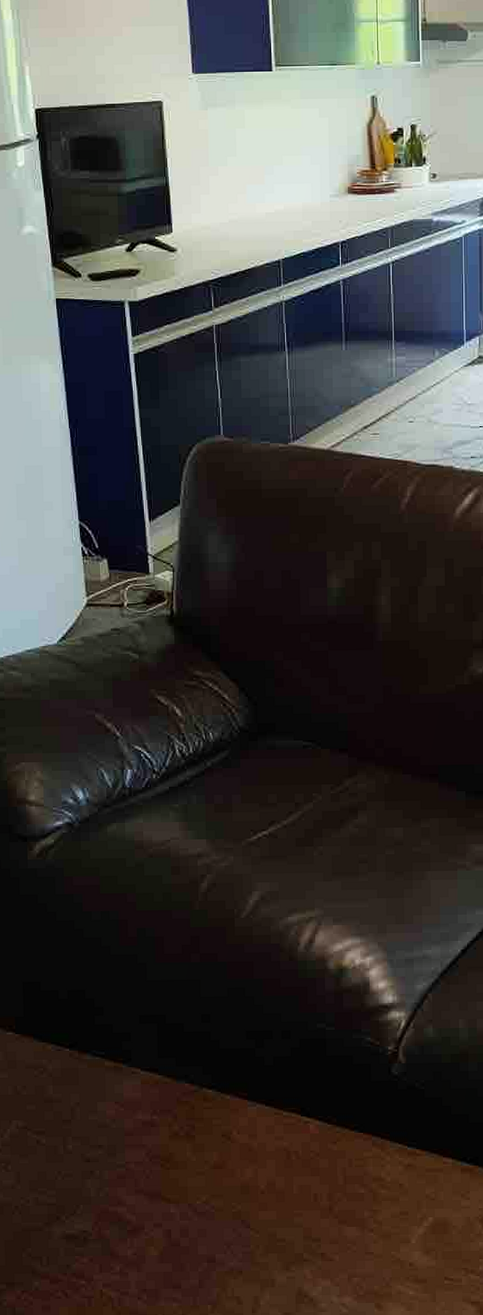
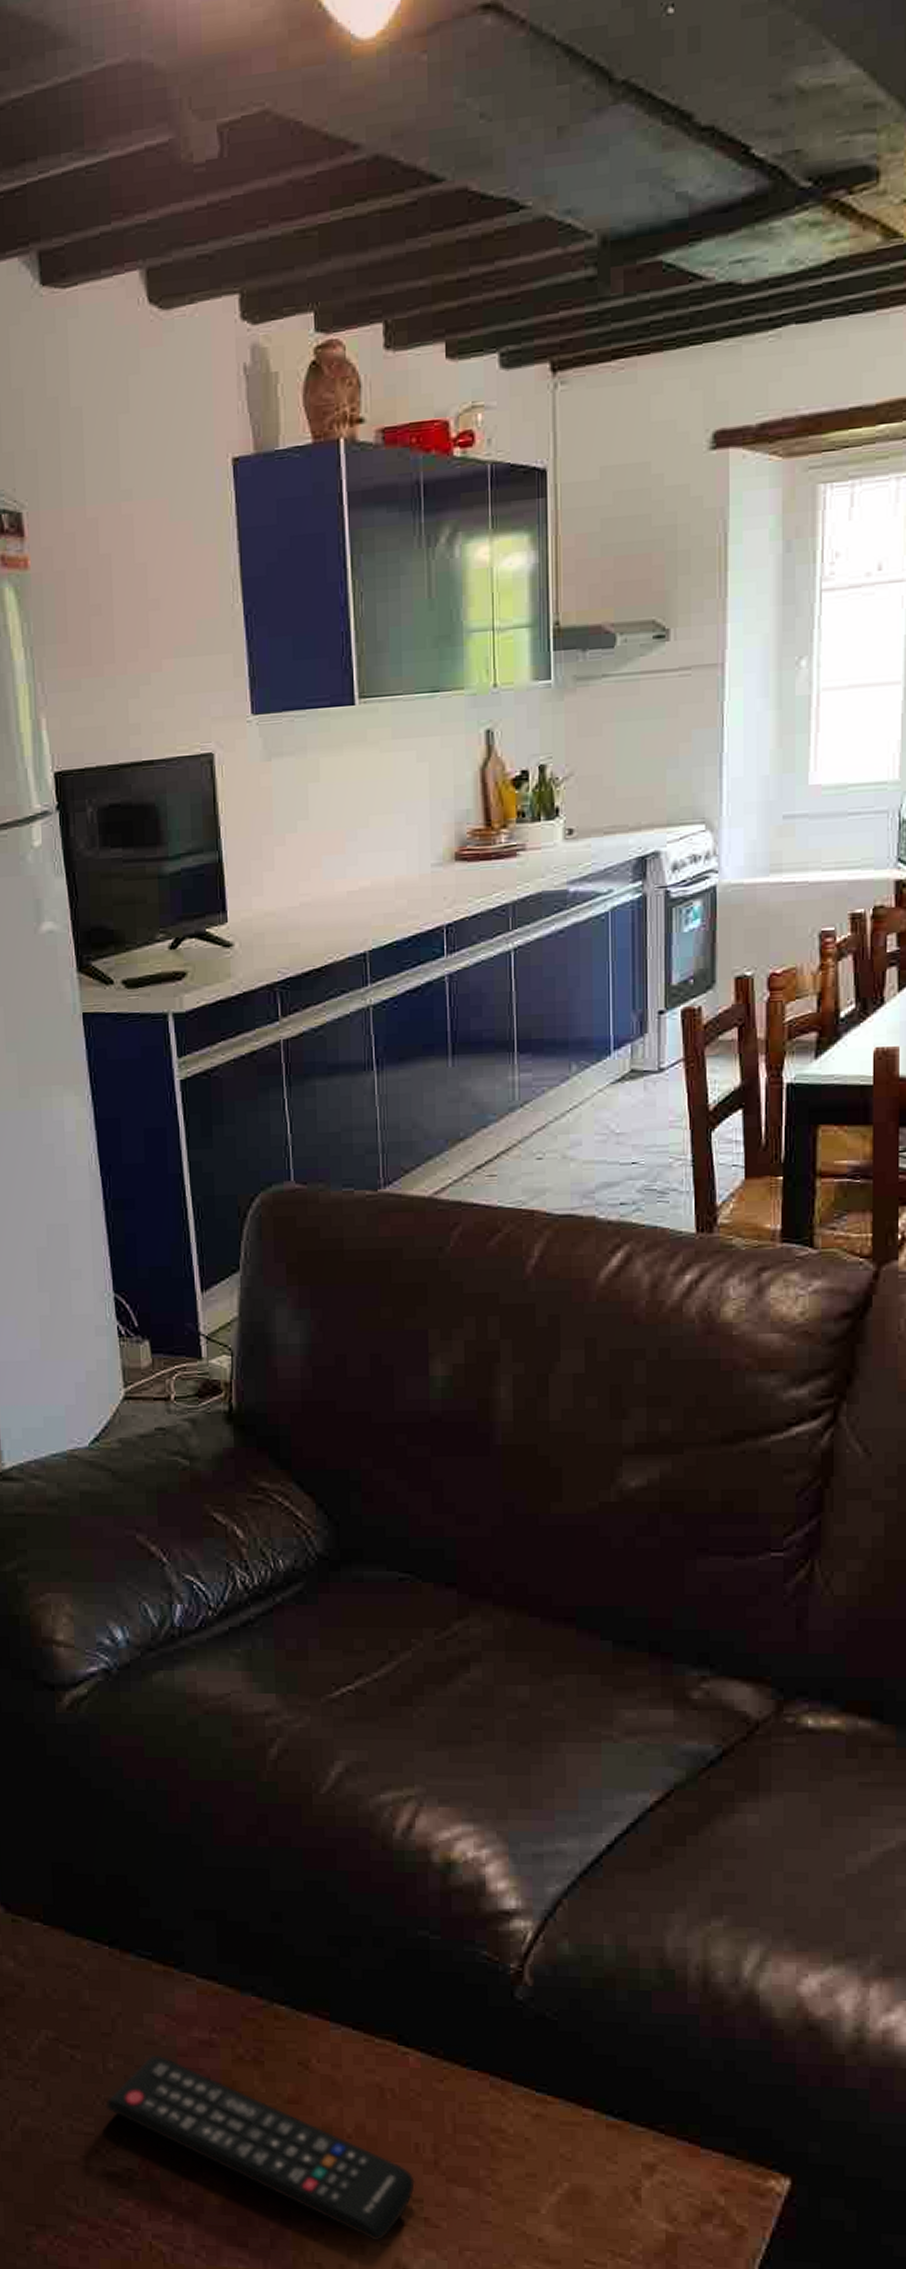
remote control: none [65,1135,314,1276] -> present [105,2054,415,2242]

